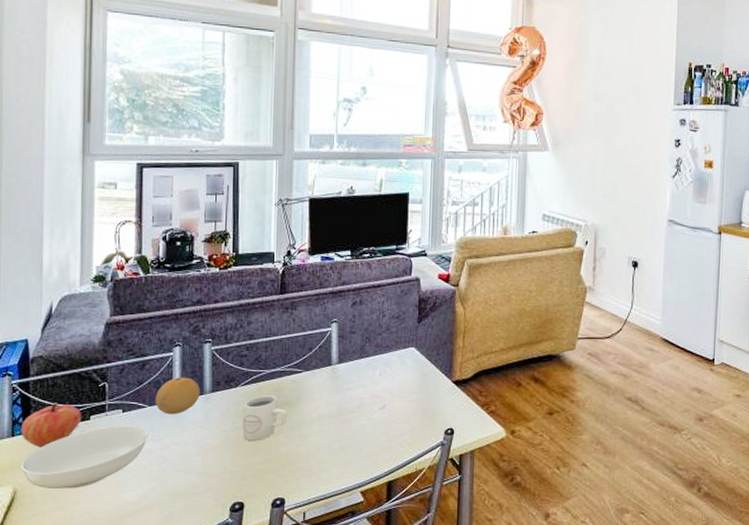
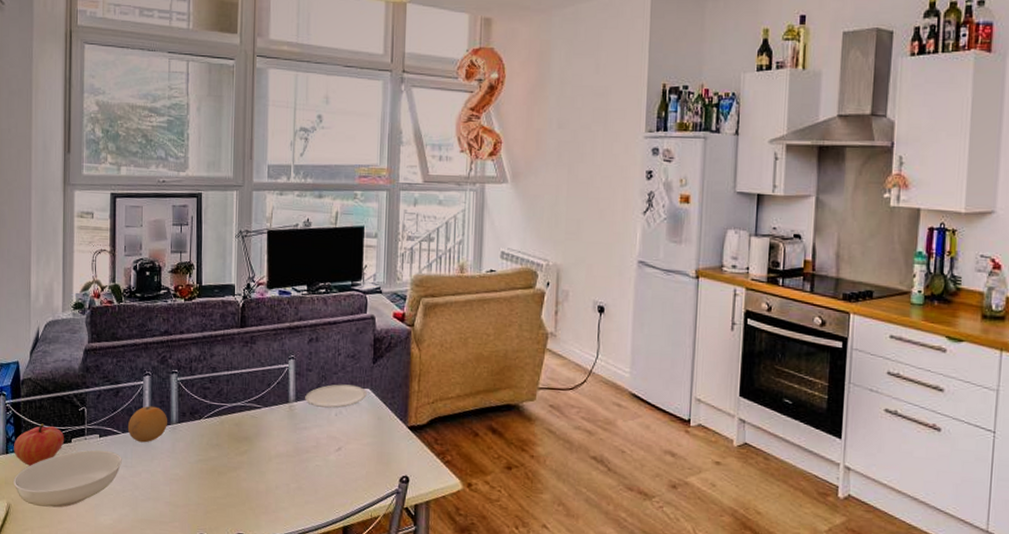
mug: present [242,395,287,441] -> none [206,429,247,474]
plate: none [348,344,412,368] -> present [305,384,367,408]

